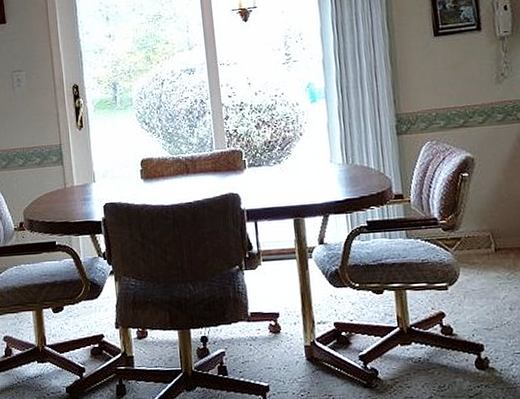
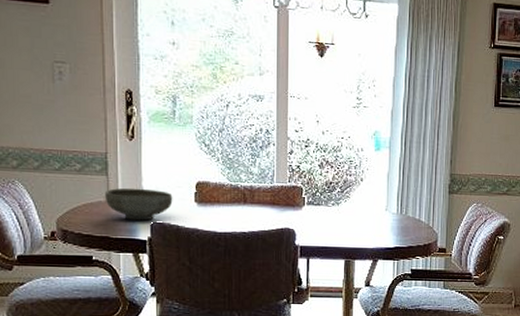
bowl: none [61,172,122,204] -> present [104,187,173,221]

